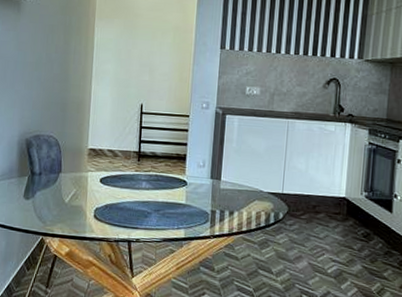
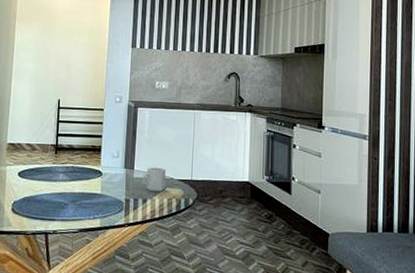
cup: none [230,178,255,204] -> present [143,167,166,191]

